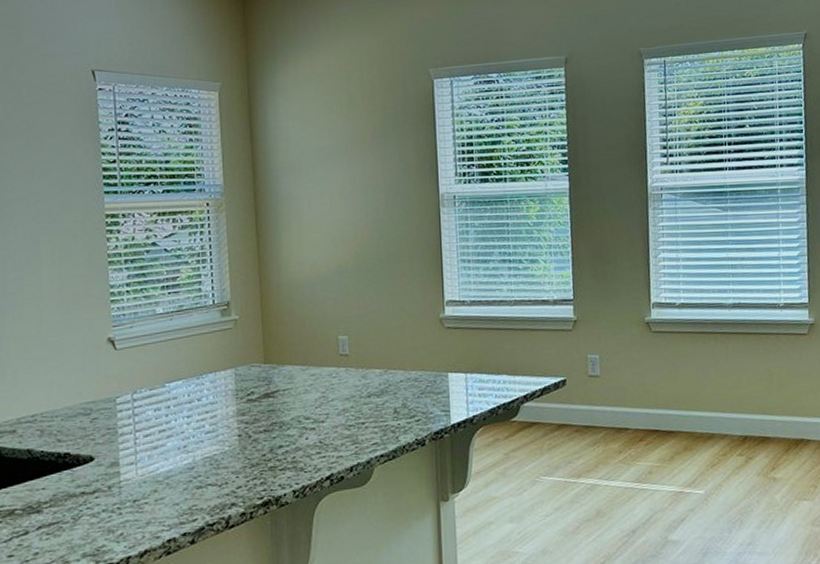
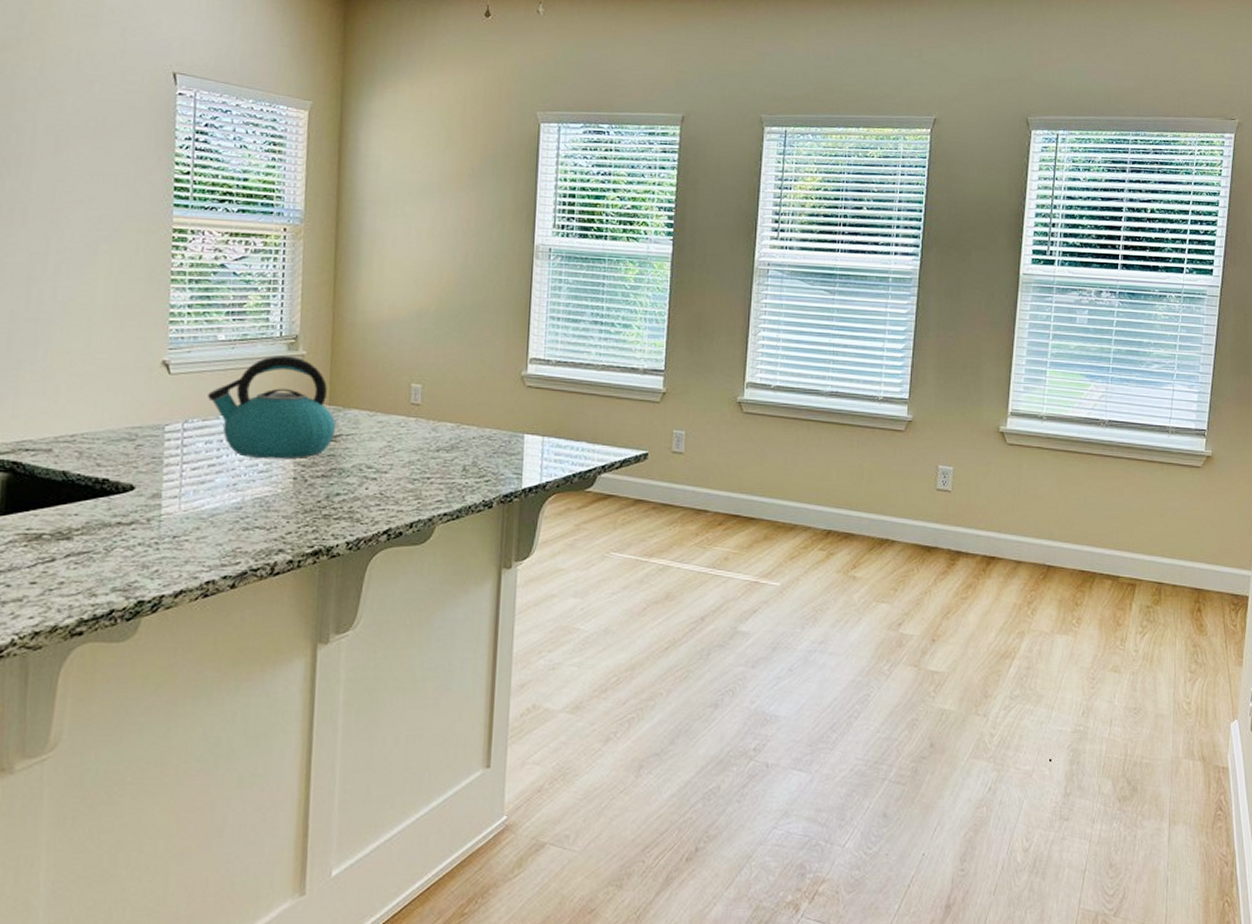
kettle: none [152,321,273,421] -> present [208,355,336,460]

